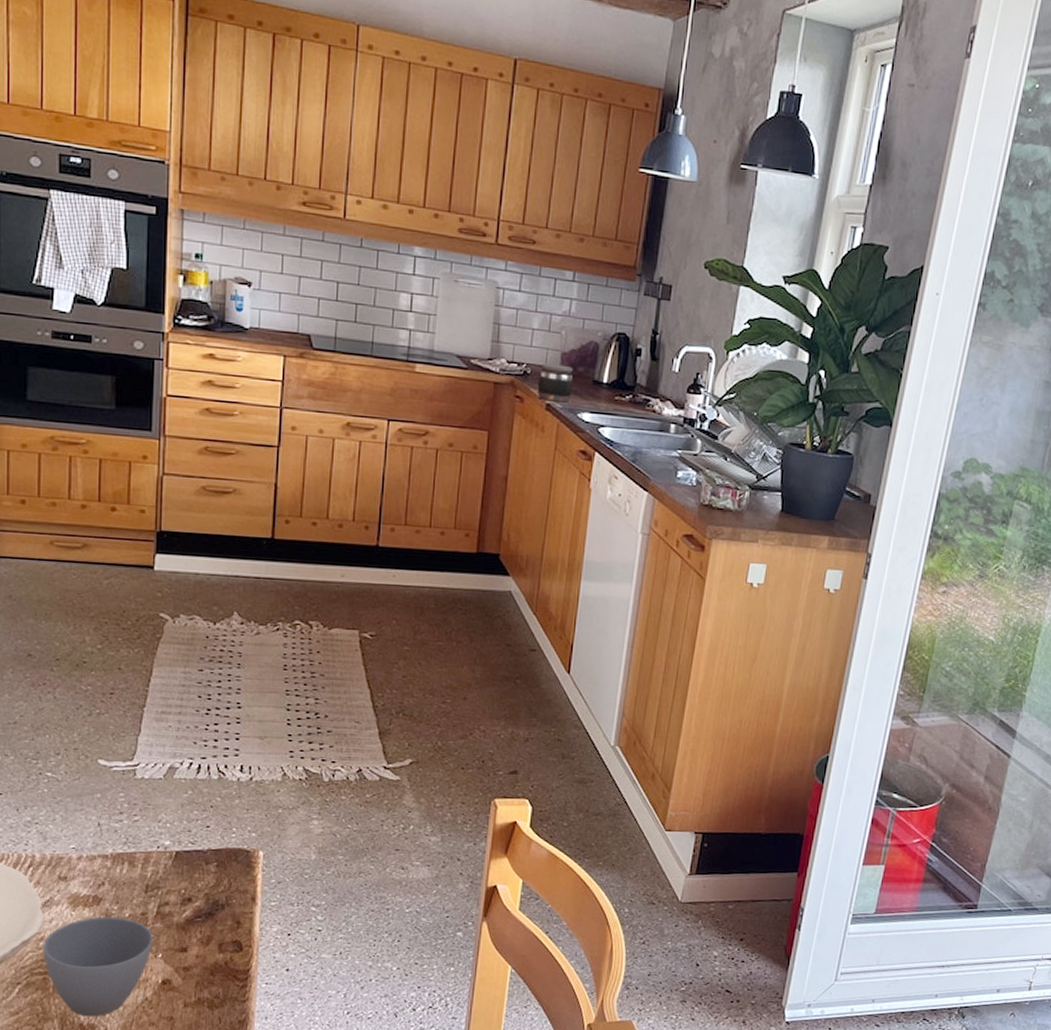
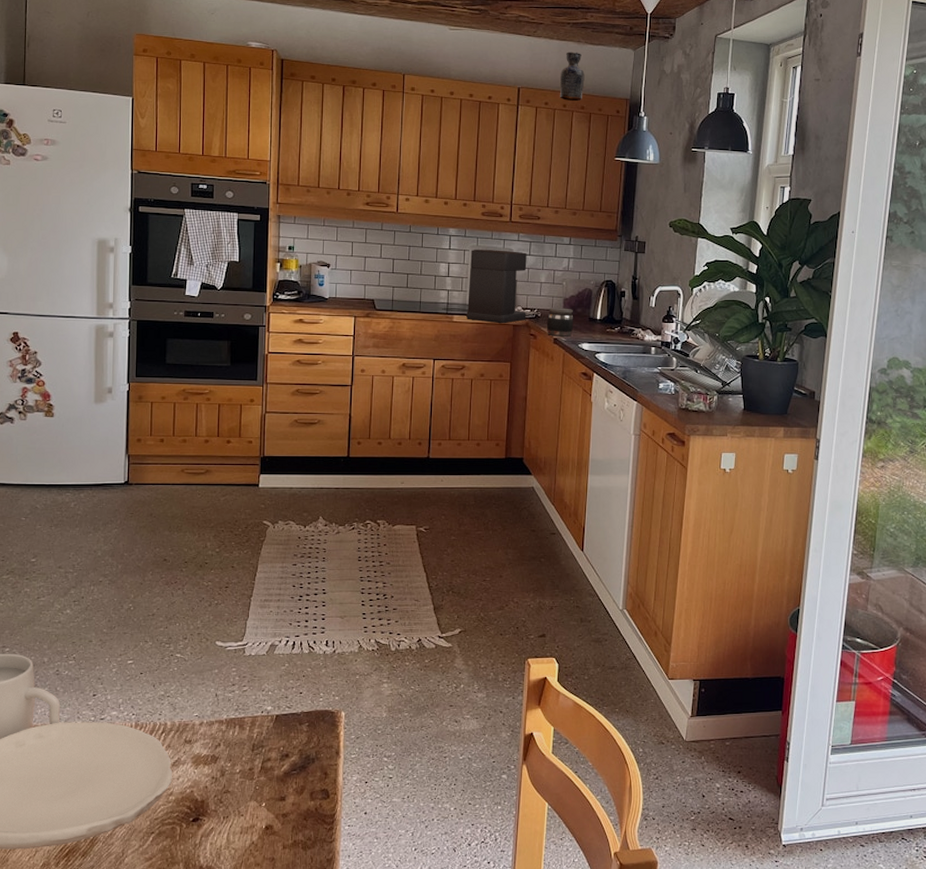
cup: present [42,916,153,1017] -> none [171,773,258,860]
coffee maker: none [433,278,516,380] -> present [466,250,527,324]
ceramic jug: none [569,14,606,86] -> present [559,52,585,102]

